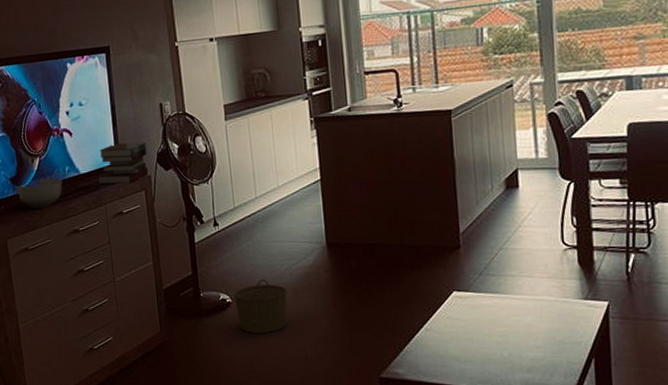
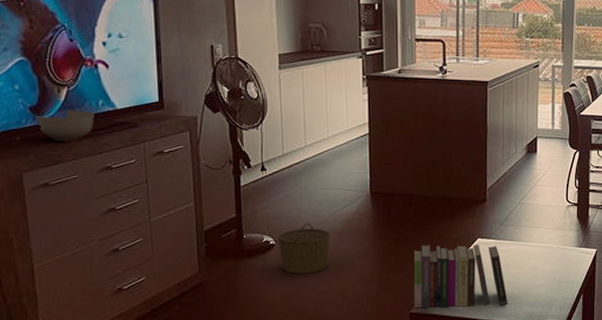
books: present [98,141,149,185] -> none [137,80,195,123]
books: none [379,297,497,373] -> present [413,244,508,308]

